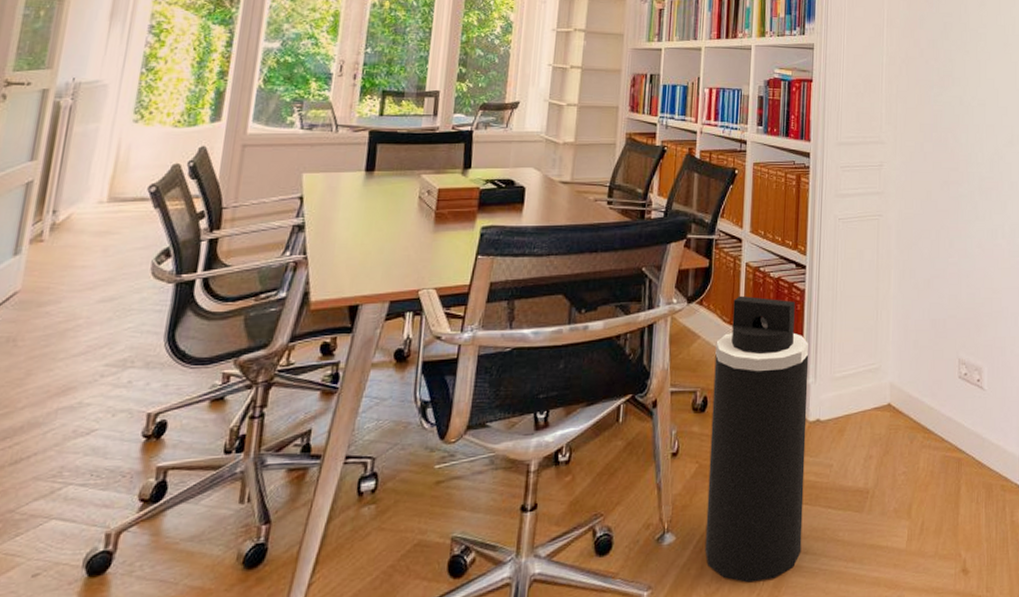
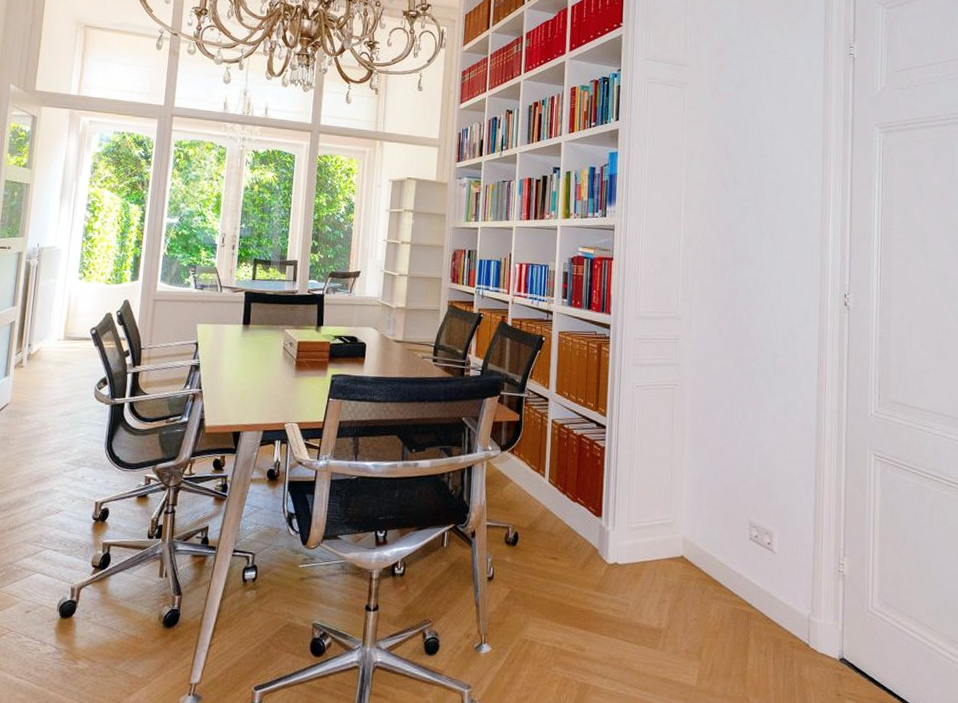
trash can: present [704,295,809,583] -> none [516,448,608,696]

